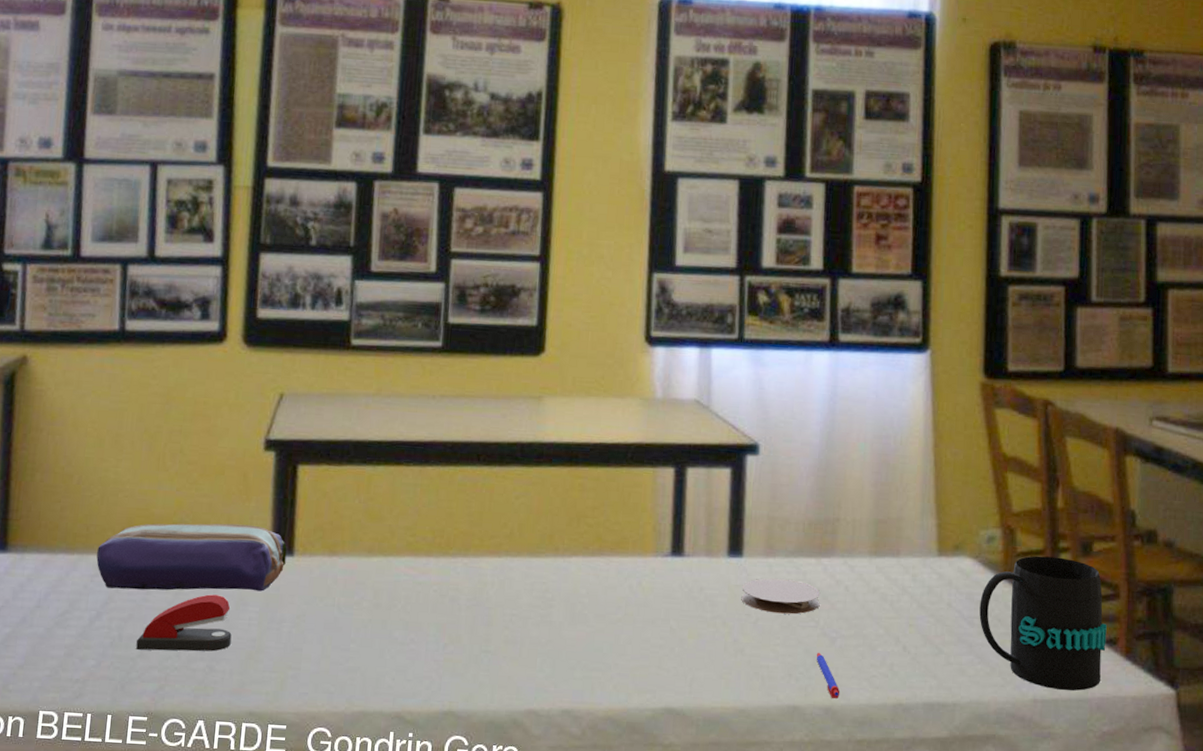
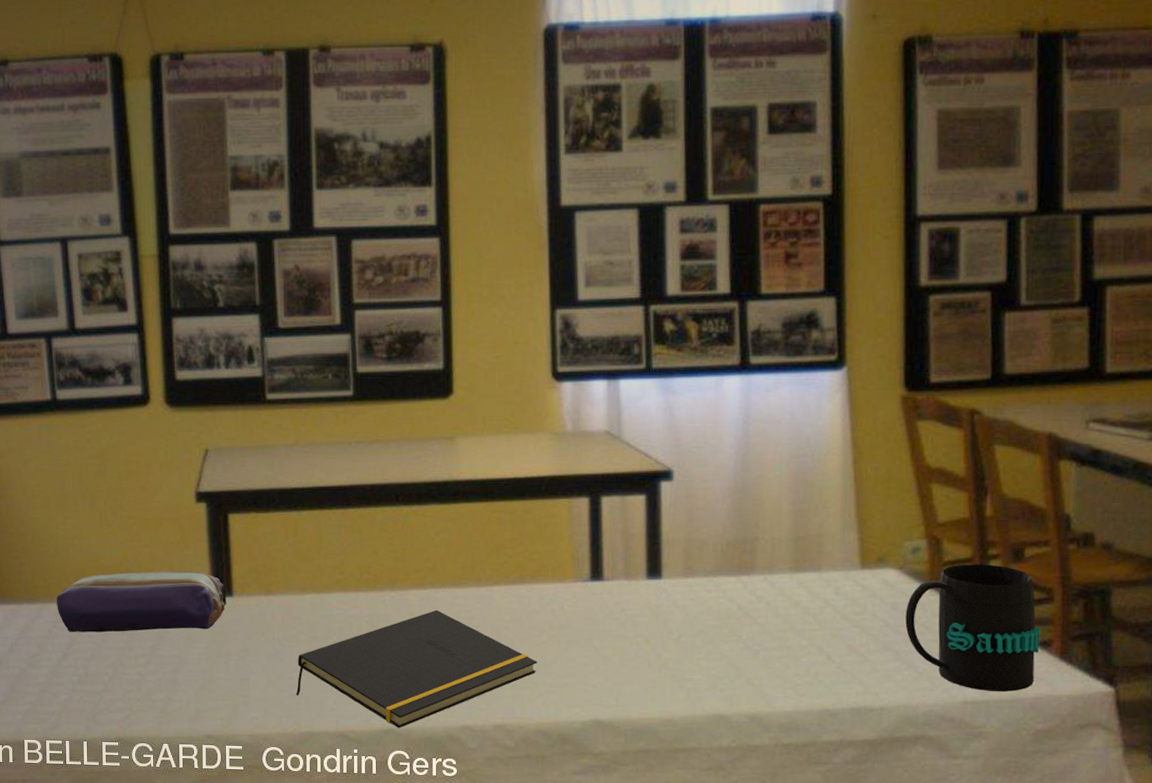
stapler: present [136,594,232,652] -> none [101,634,185,685]
notepad: none [351,580,611,711] -> present [295,609,537,728]
coaster: present [741,578,821,615] -> none [662,597,742,630]
pen: present [816,653,840,699] -> none [740,665,766,707]

